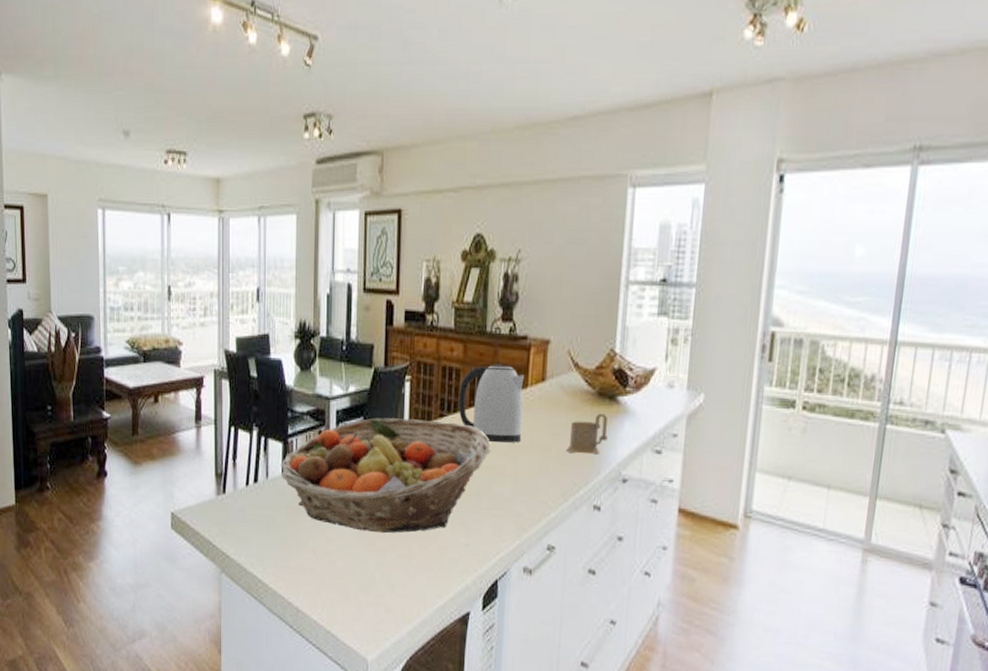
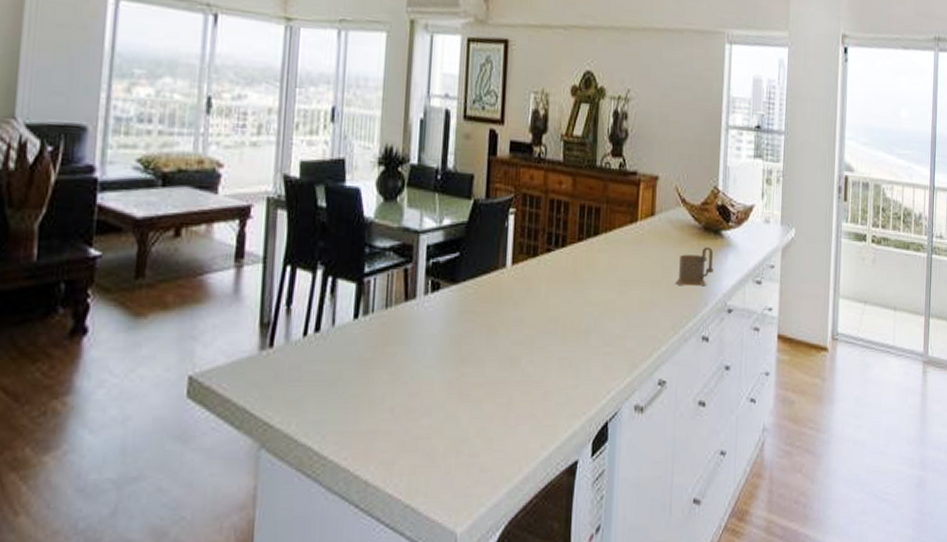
fruit basket: present [280,417,490,534] -> none [352,253,600,382]
kettle: present [458,364,524,443] -> none [566,198,634,277]

